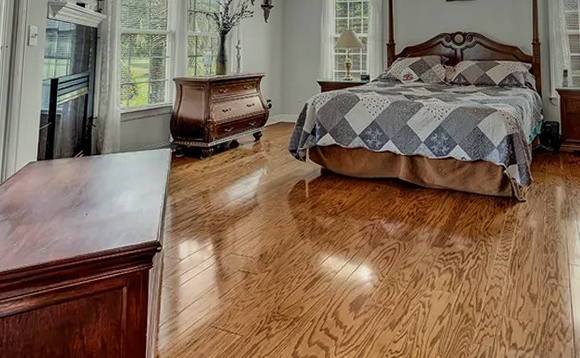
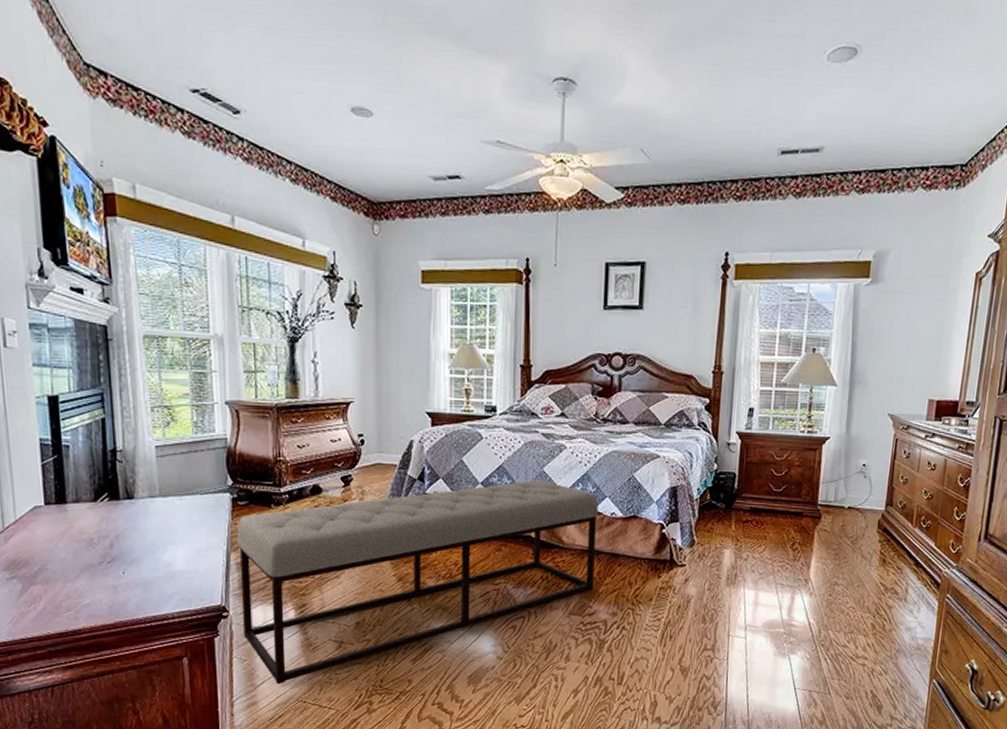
bench: none [172,132,451,312] -> present [236,480,598,685]

